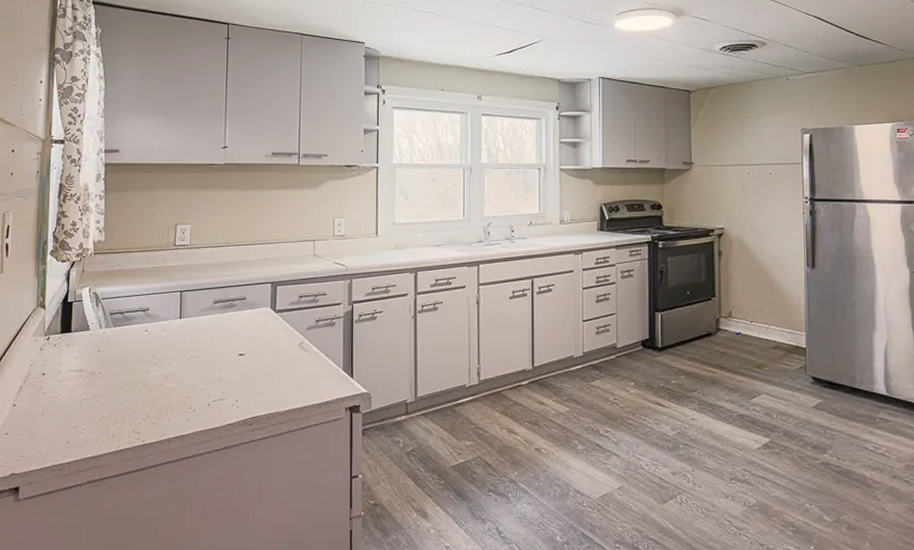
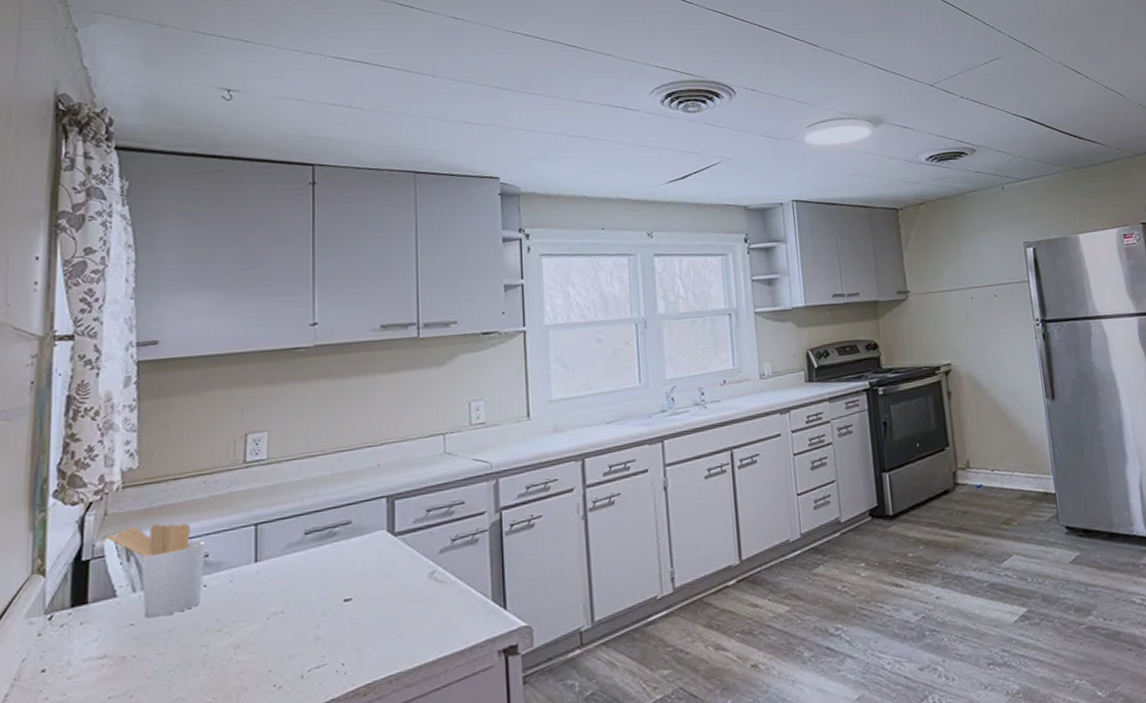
utensil holder: none [84,282,147,348] -> present [107,523,206,618]

